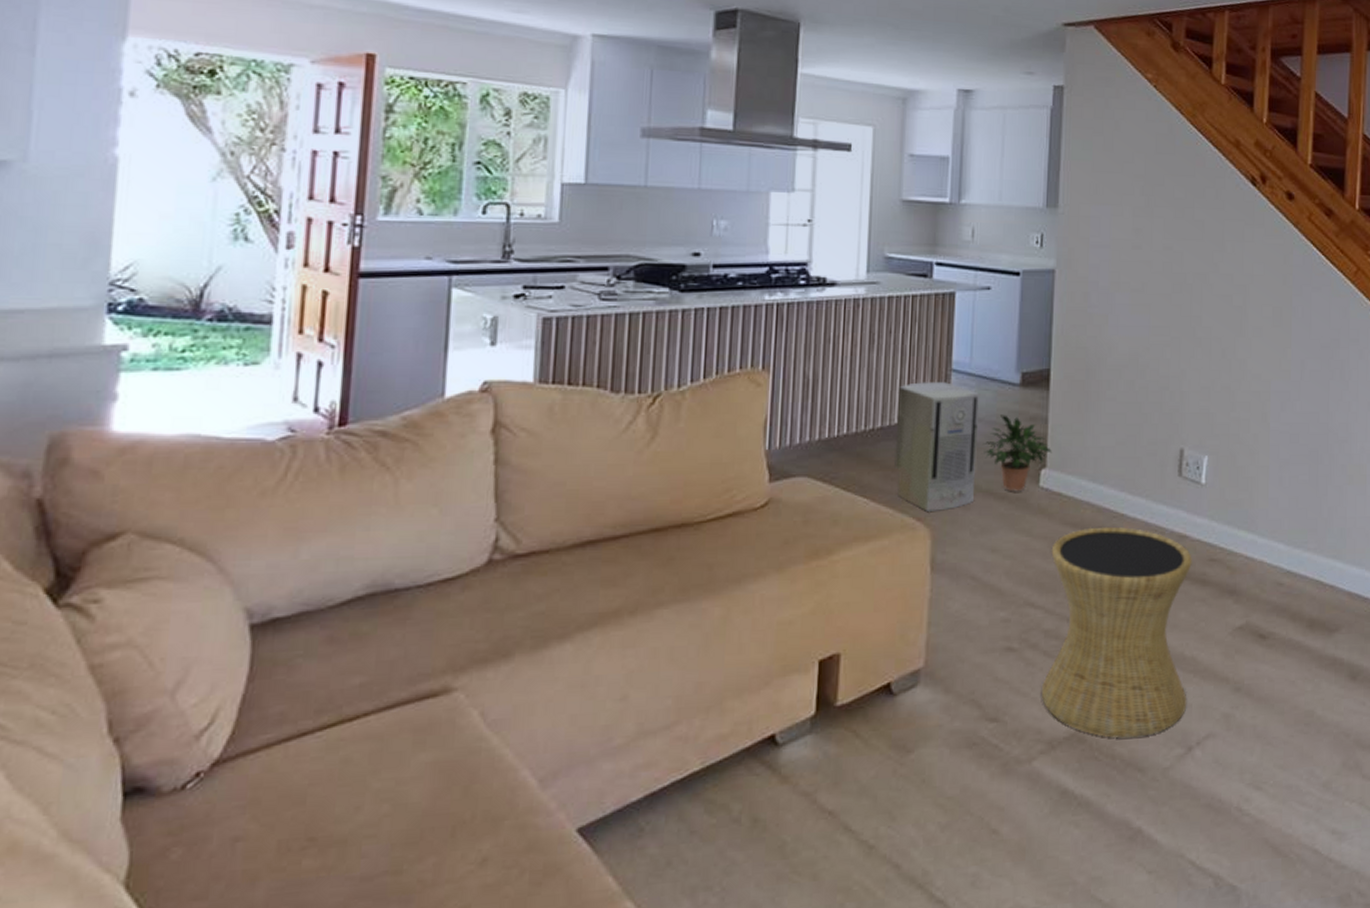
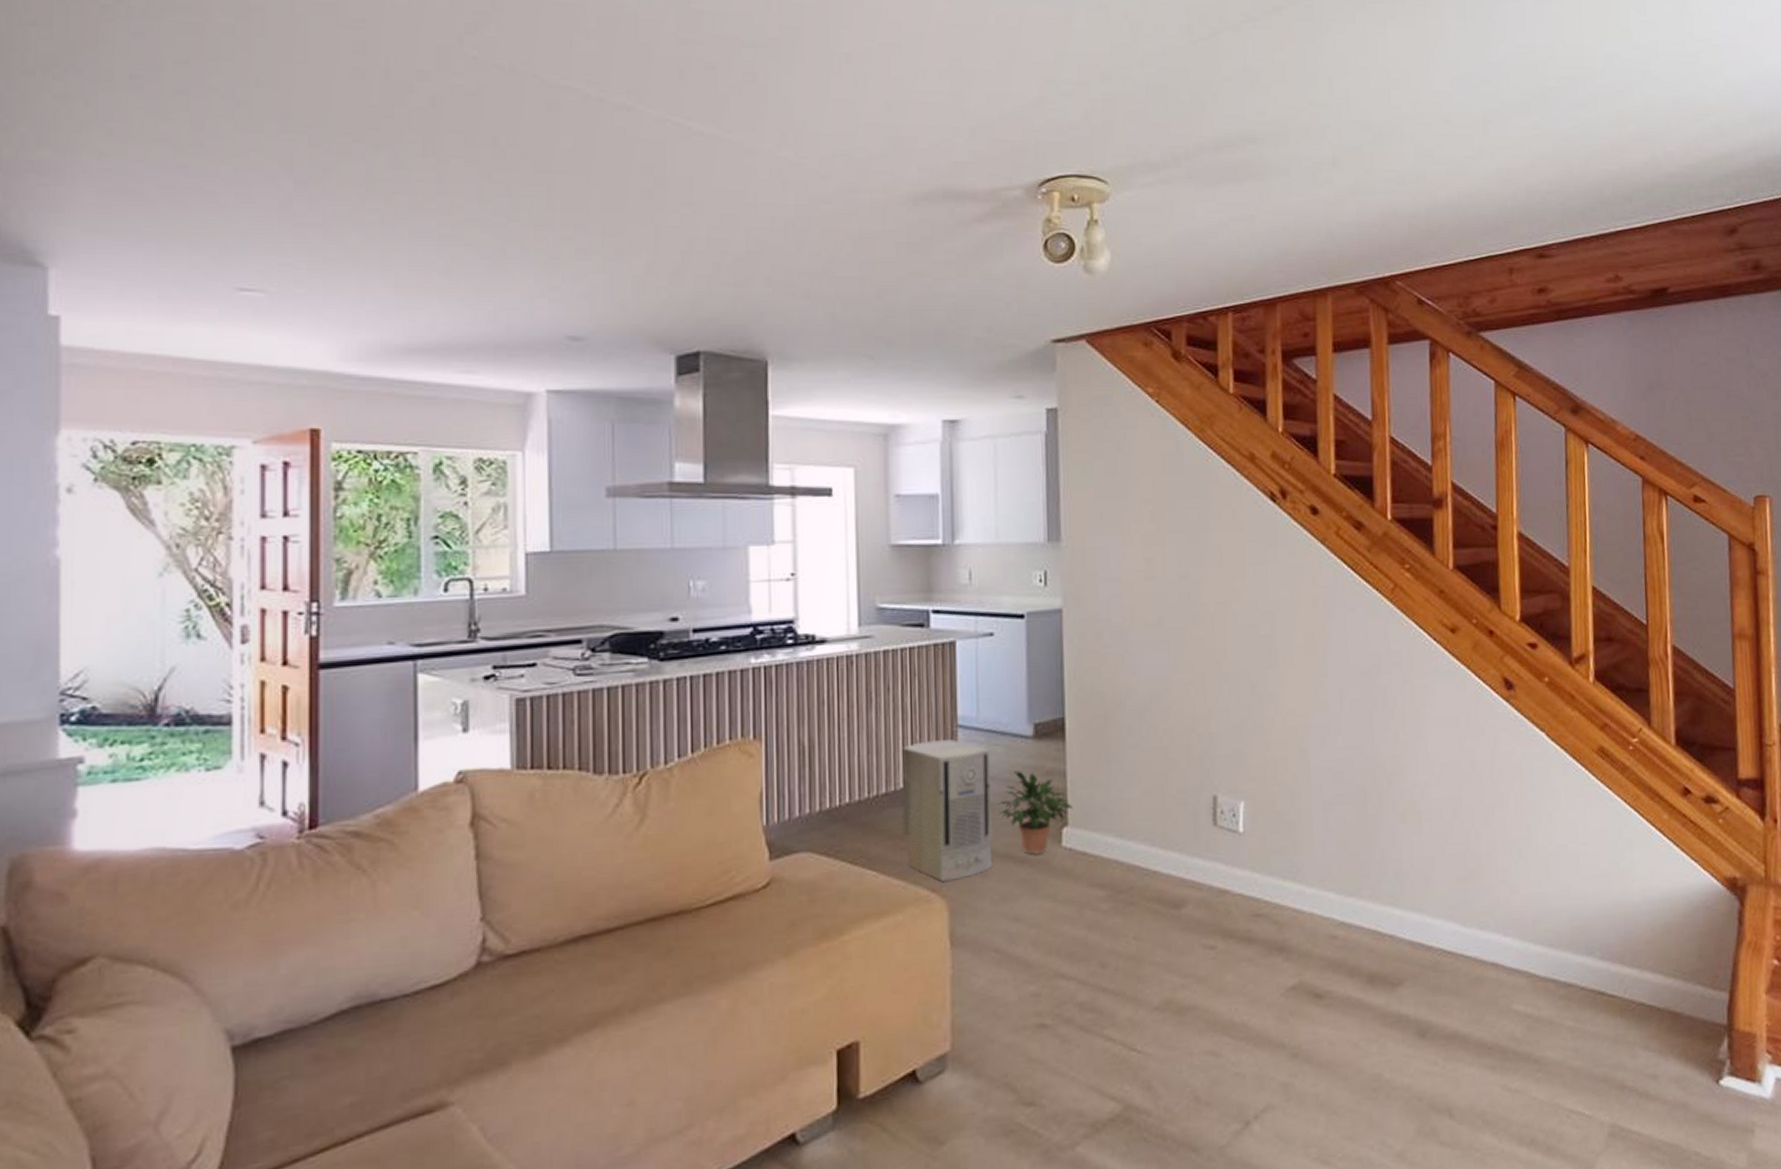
side table: present [1041,527,1192,738] -> none [1079,885,1241,1116]

